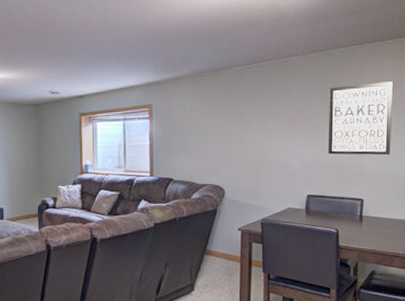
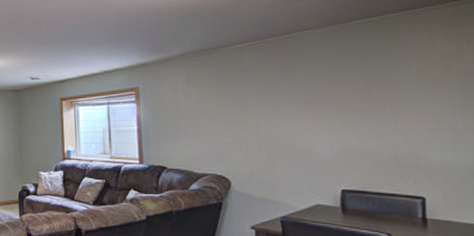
wall art: present [328,81,394,156] -> none [359,53,460,143]

